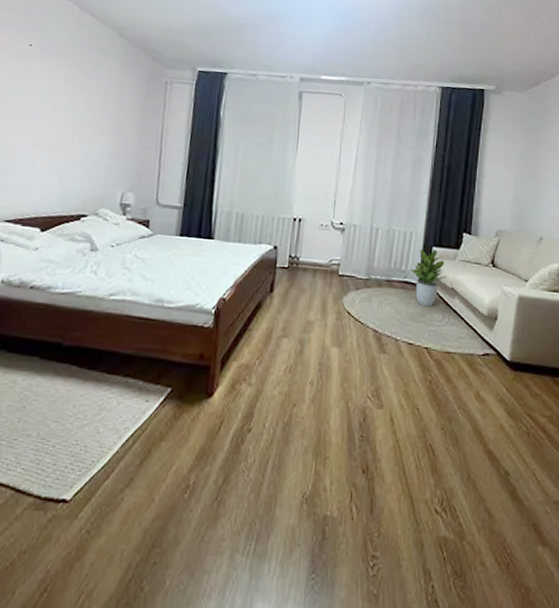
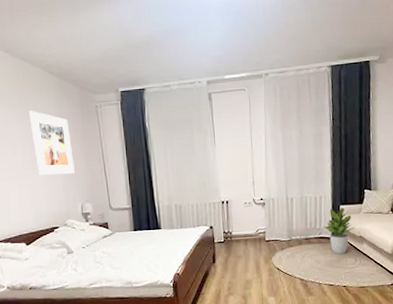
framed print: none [78,72,129,155] -> present [29,110,75,175]

